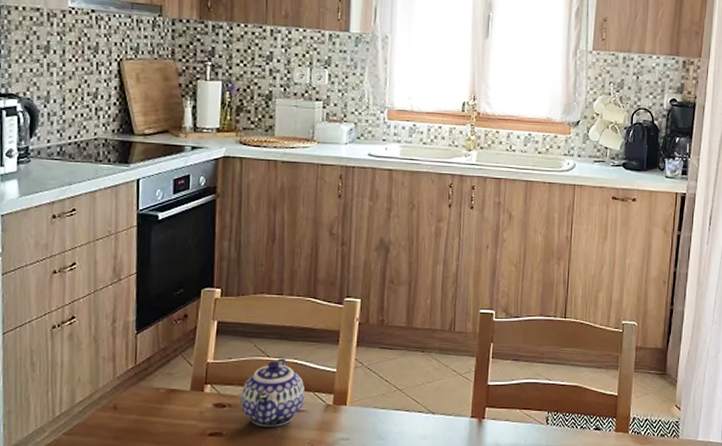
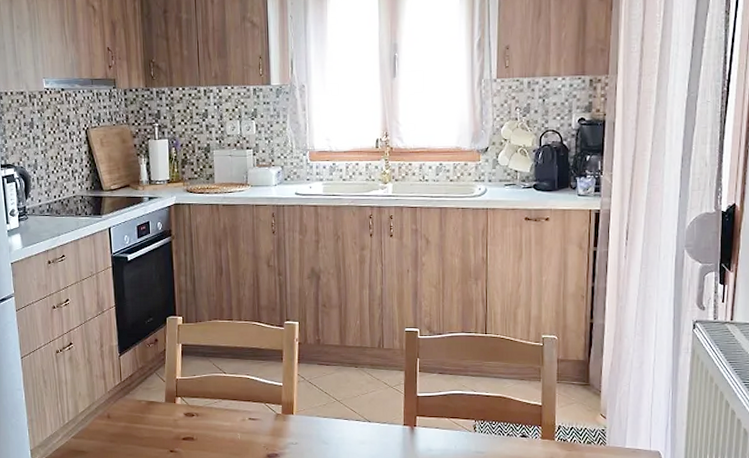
teapot: present [240,358,306,427] -> none [205,375,258,433]

